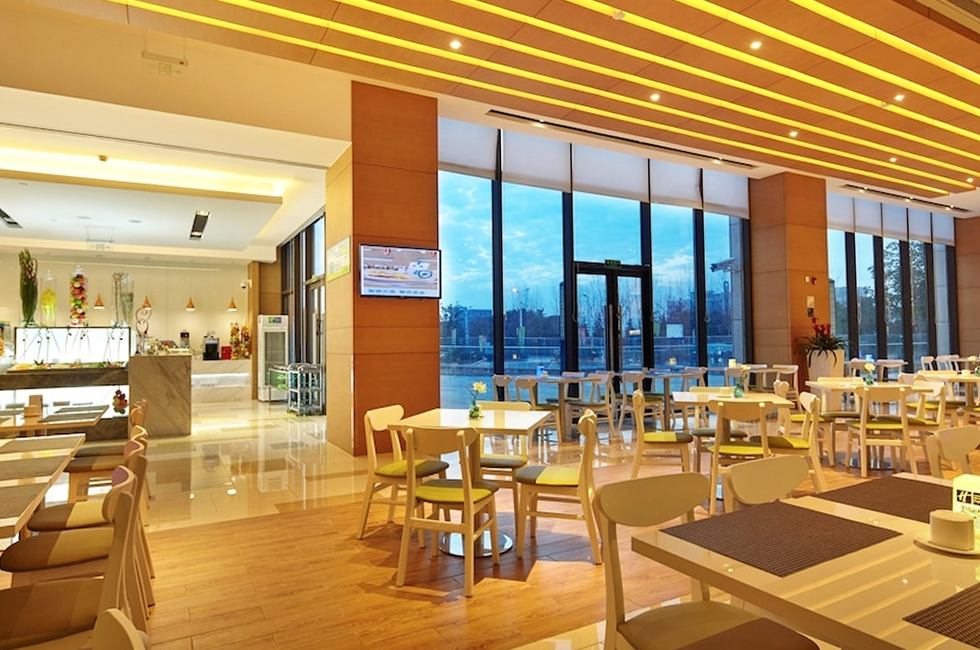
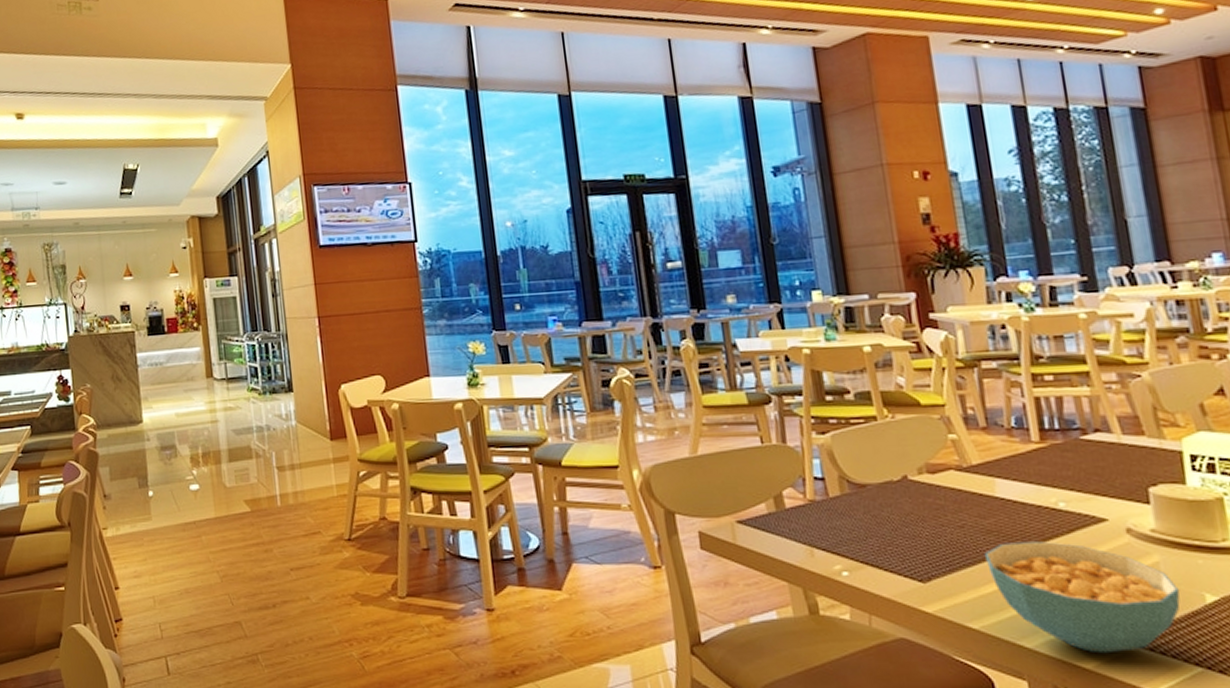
cereal bowl: none [823,549,942,628] -> present [983,541,1181,654]

